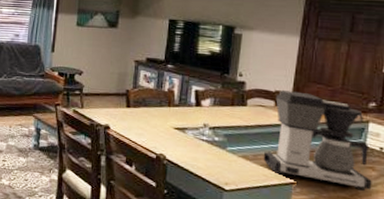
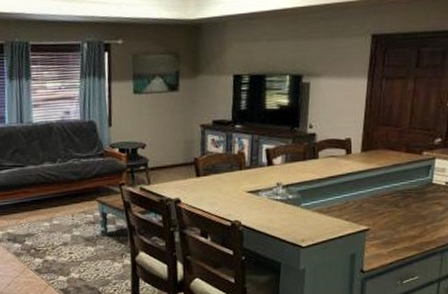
coffee maker: present [263,89,372,192] -> none [337,136,439,228]

